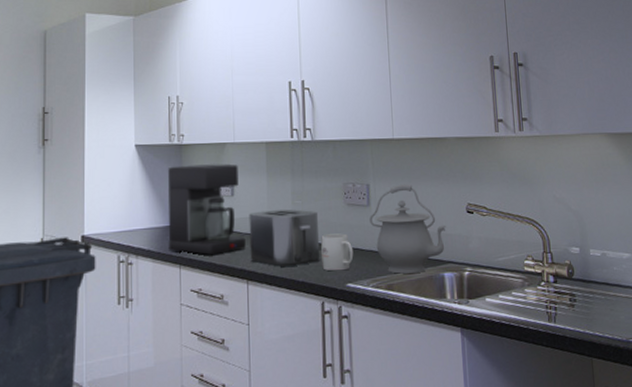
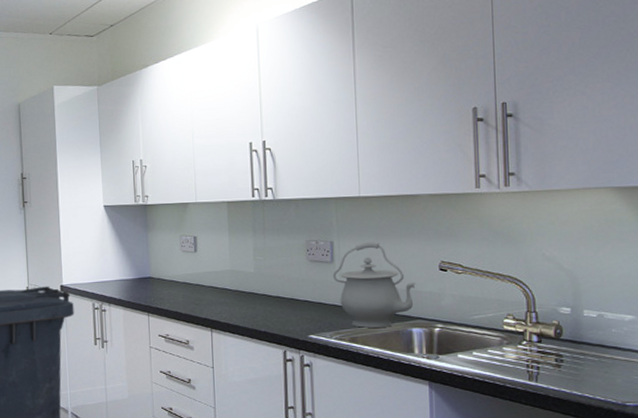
coffee maker: present [167,163,246,255] -> none [134,222,209,305]
toaster: present [249,209,321,268] -> none [211,265,283,318]
mug: present [320,233,354,272] -> none [282,288,316,323]

